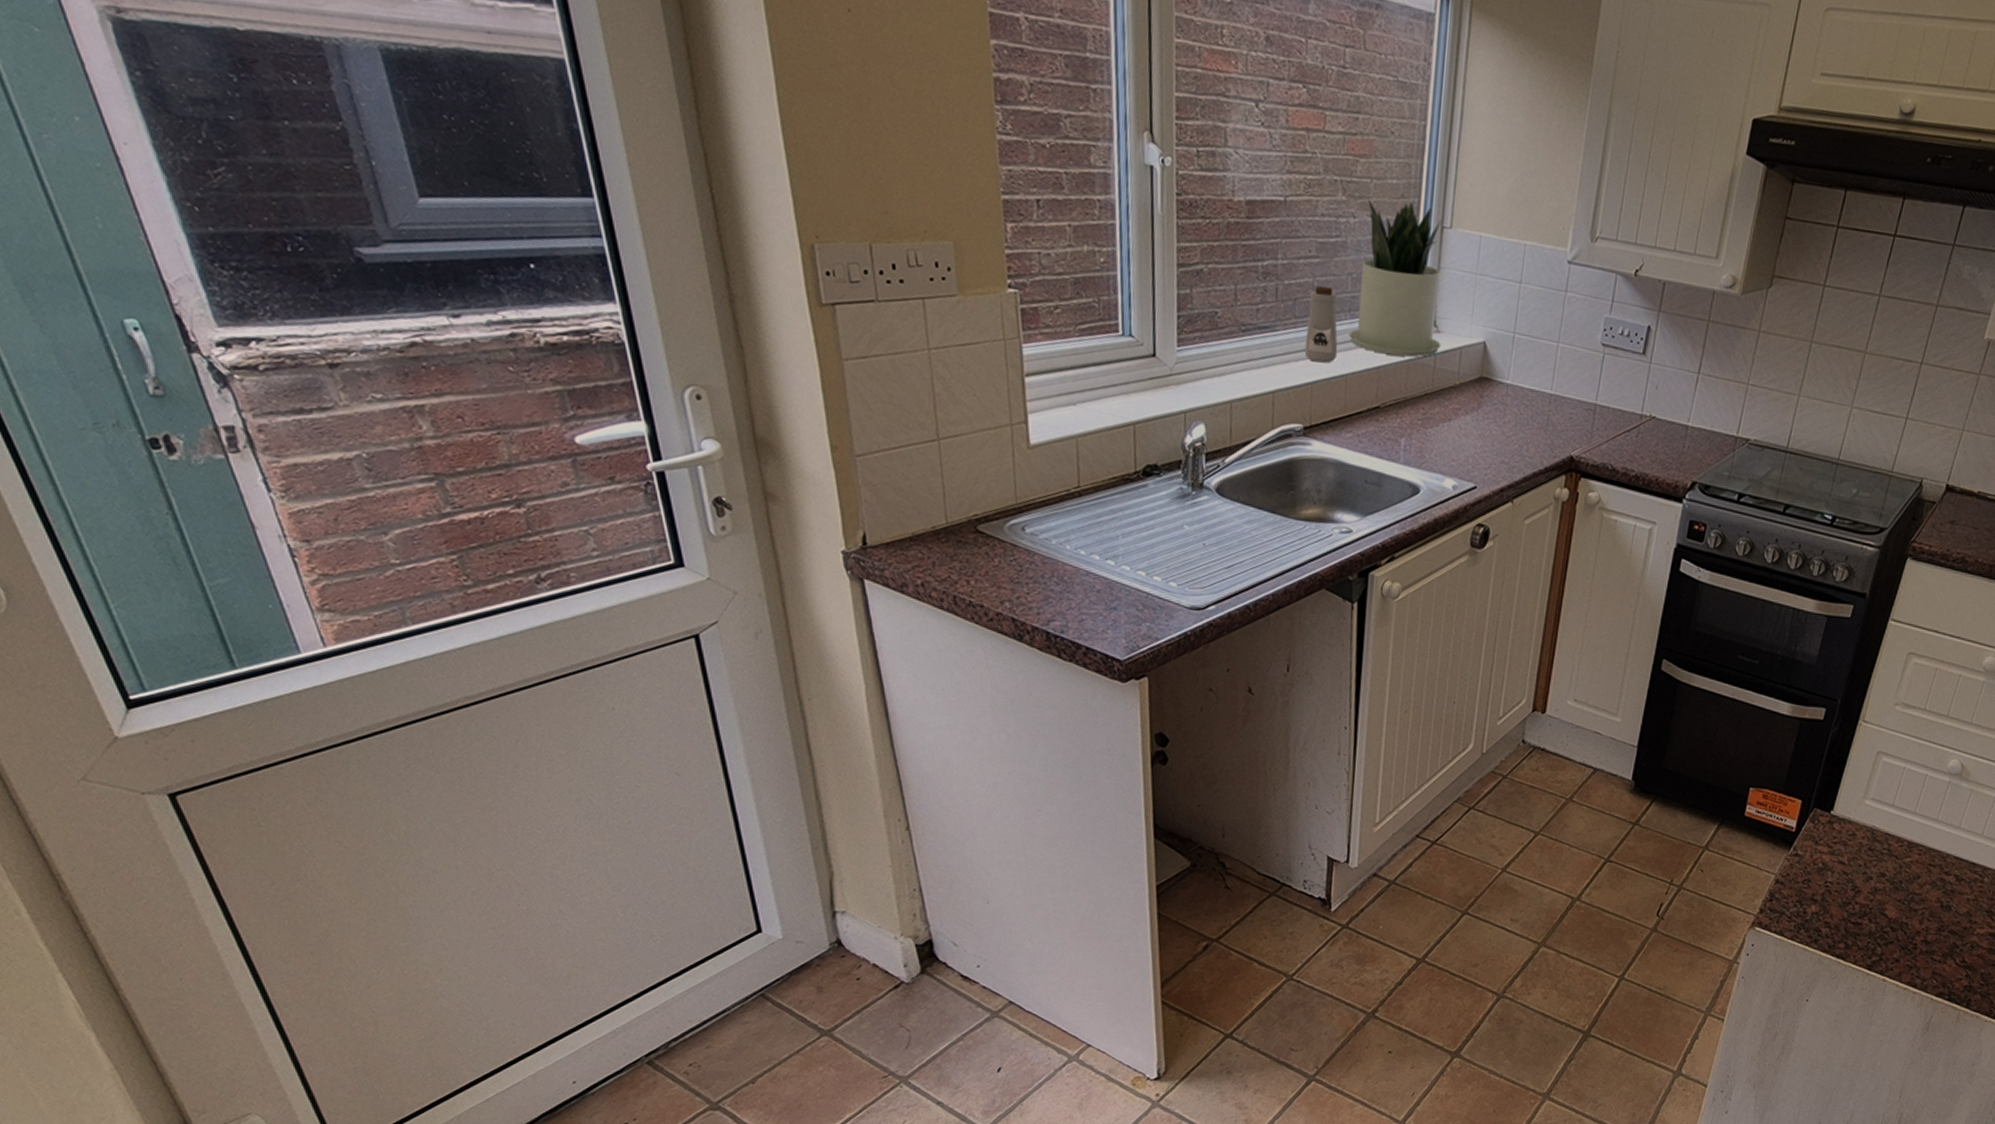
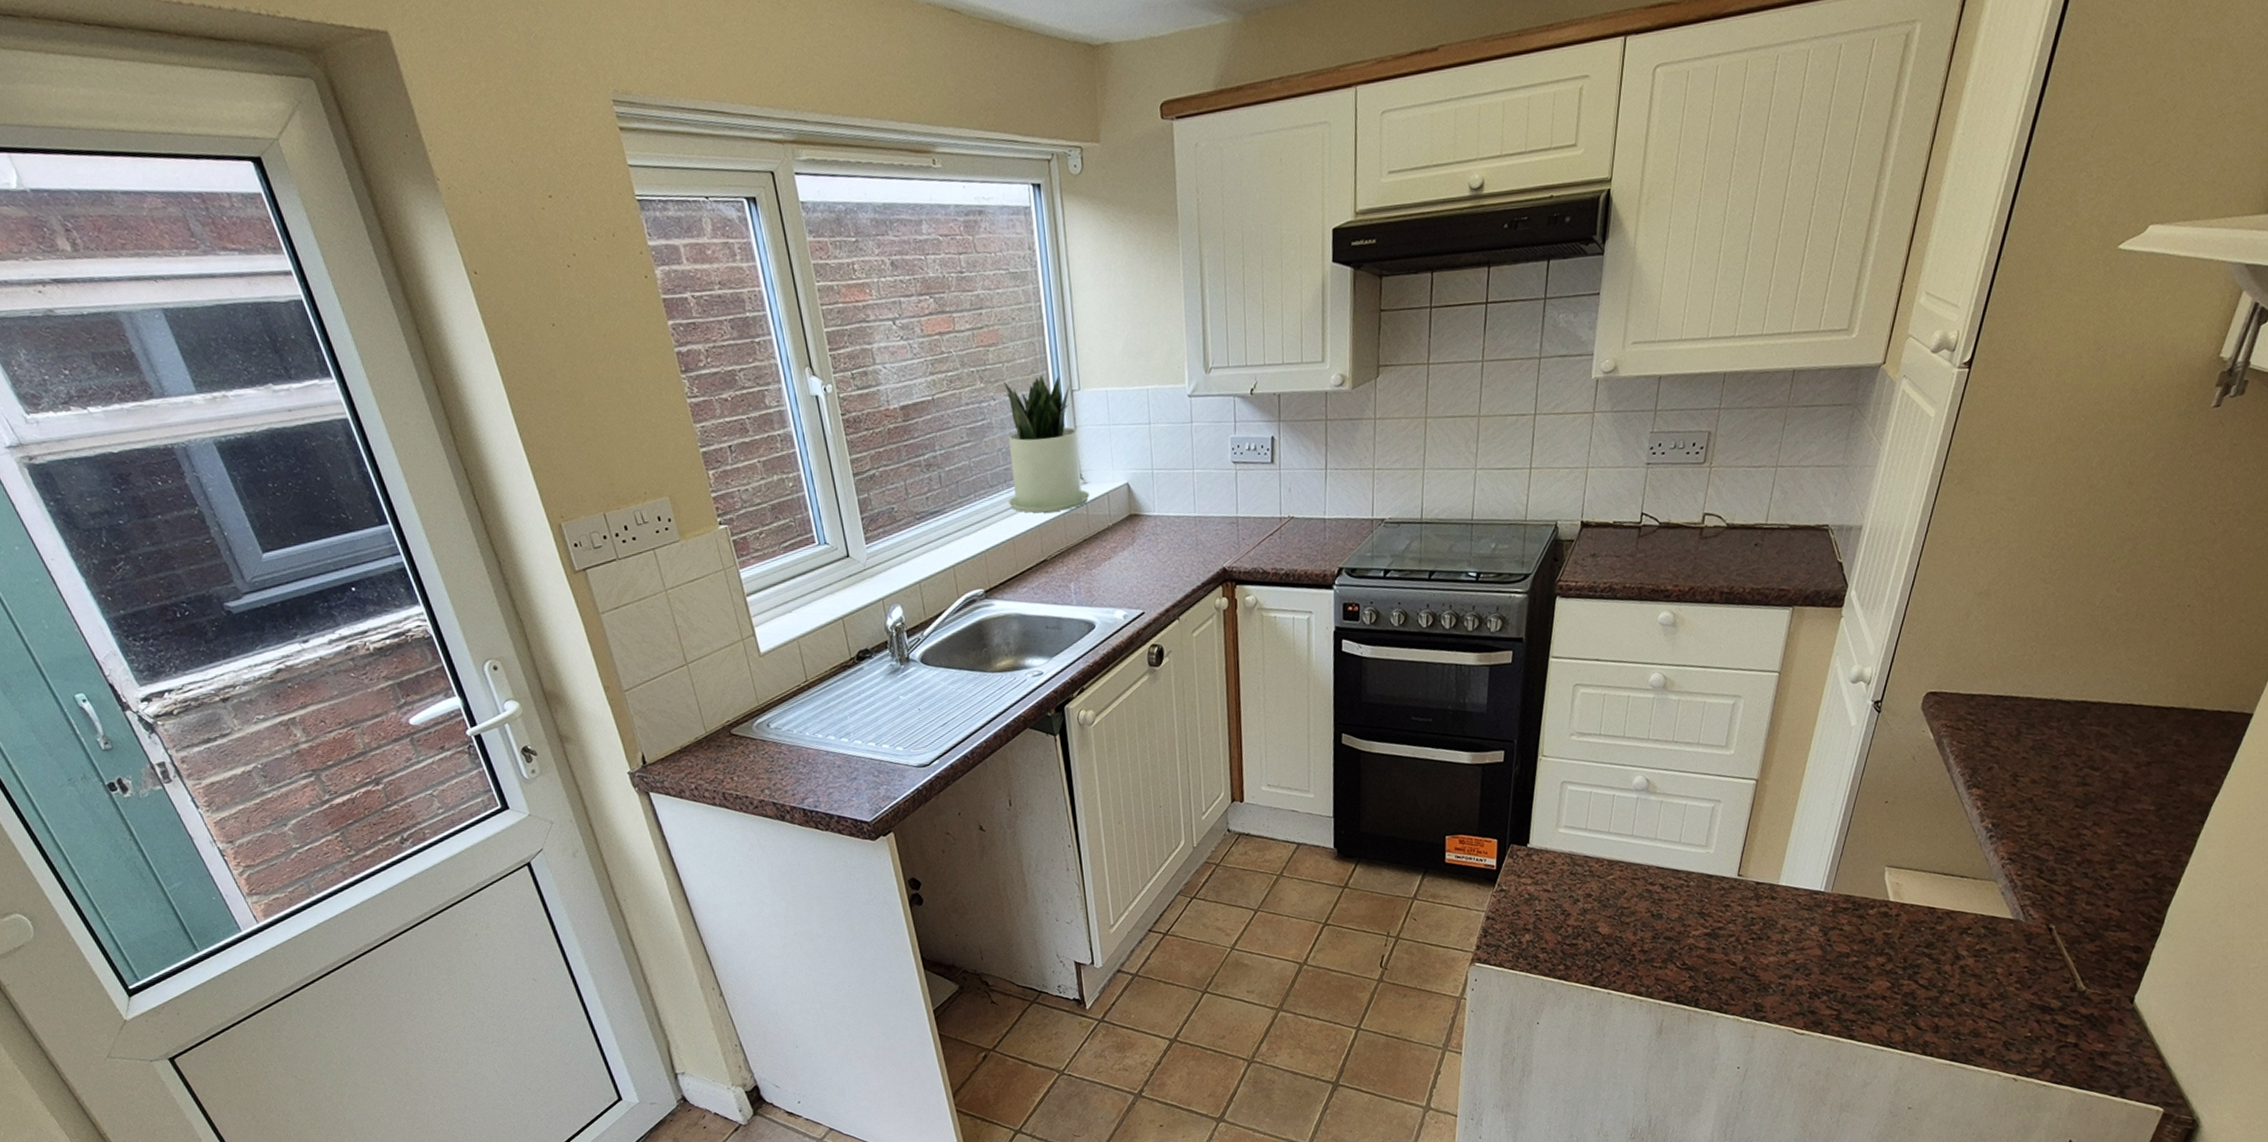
bottle: present [1304,286,1338,363] -> none [968,465,1002,533]

